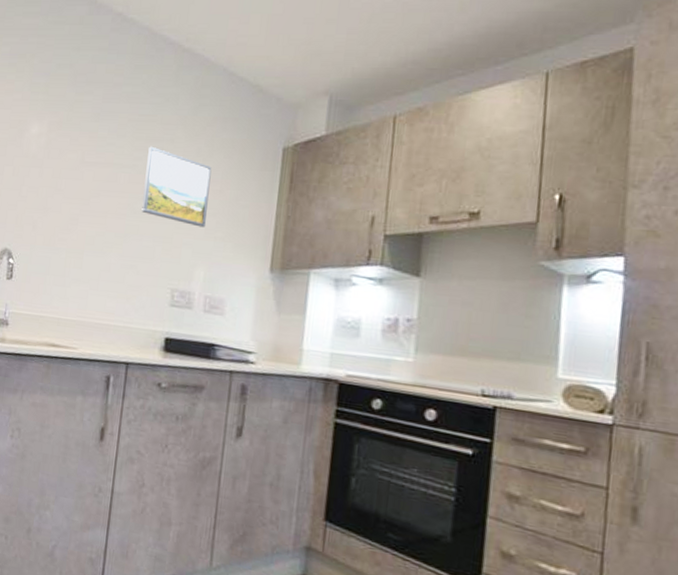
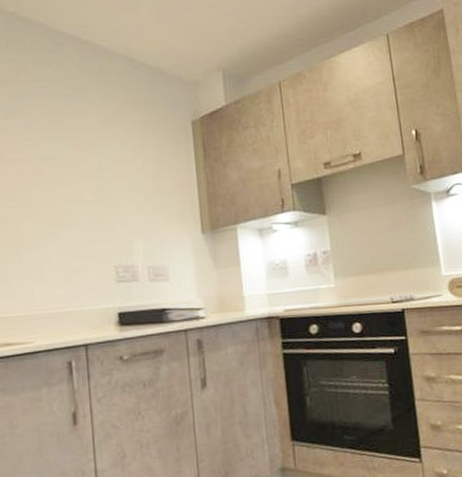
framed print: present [141,146,212,228] -> none [67,135,135,204]

